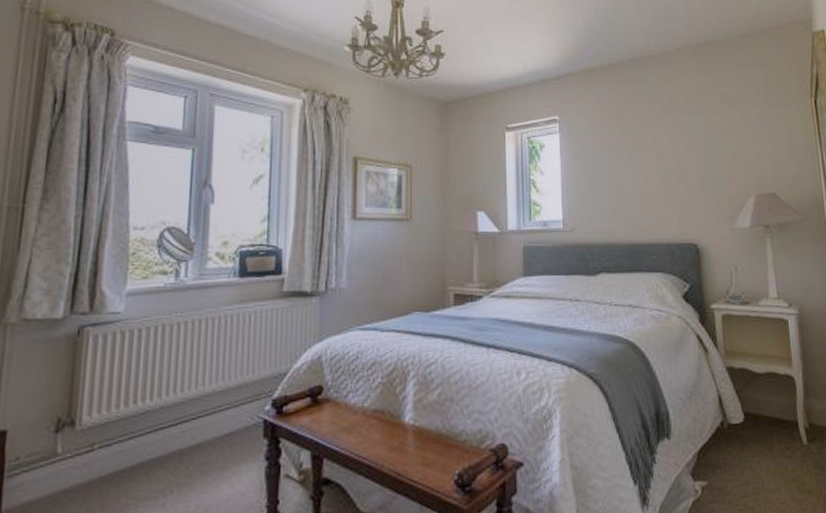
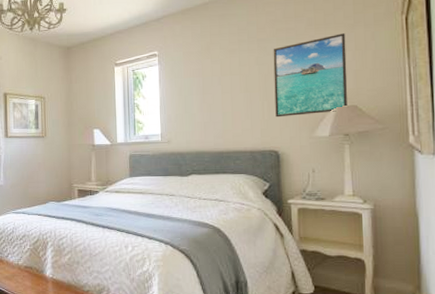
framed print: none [687,112,766,204] -> present [273,33,348,118]

